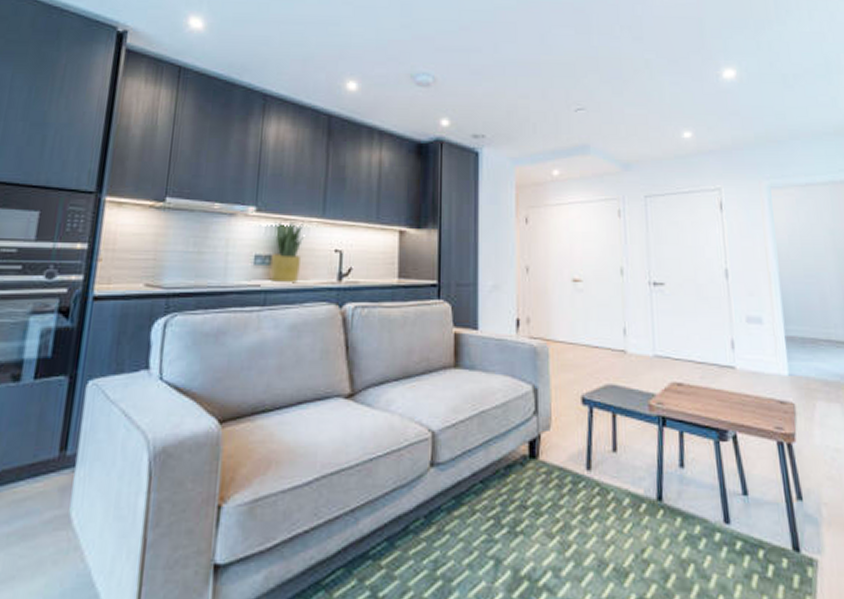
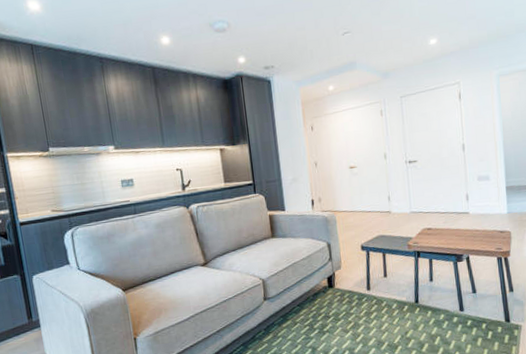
planter: present [269,220,304,284] -> none [130,152,155,198]

